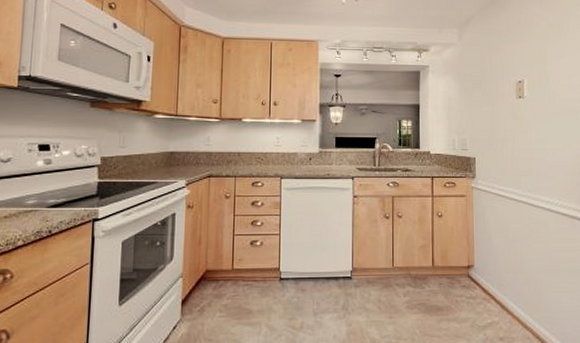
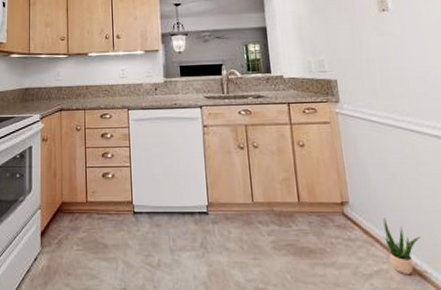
potted plant: none [498,278,526,324] -> present [383,217,421,274]

